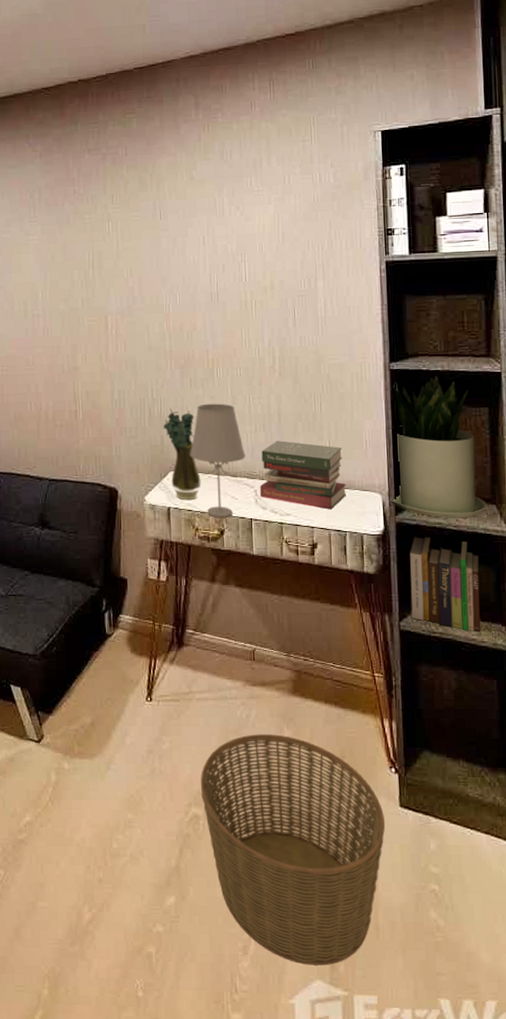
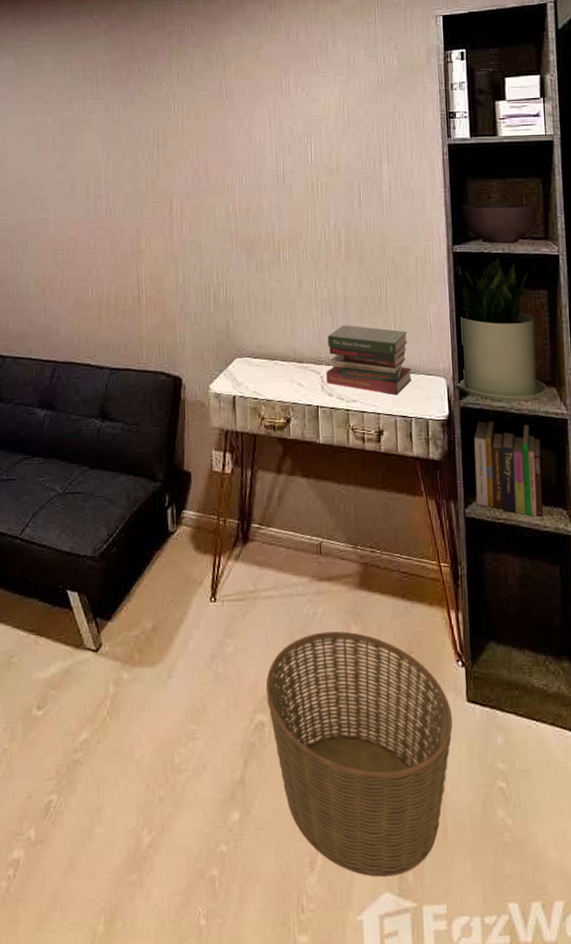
vase: present [163,408,201,501] -> none [229,292,267,388]
table lamp: present [190,403,246,518] -> none [256,287,312,406]
bowl: none [398,320,479,360] -> present [461,203,537,243]

